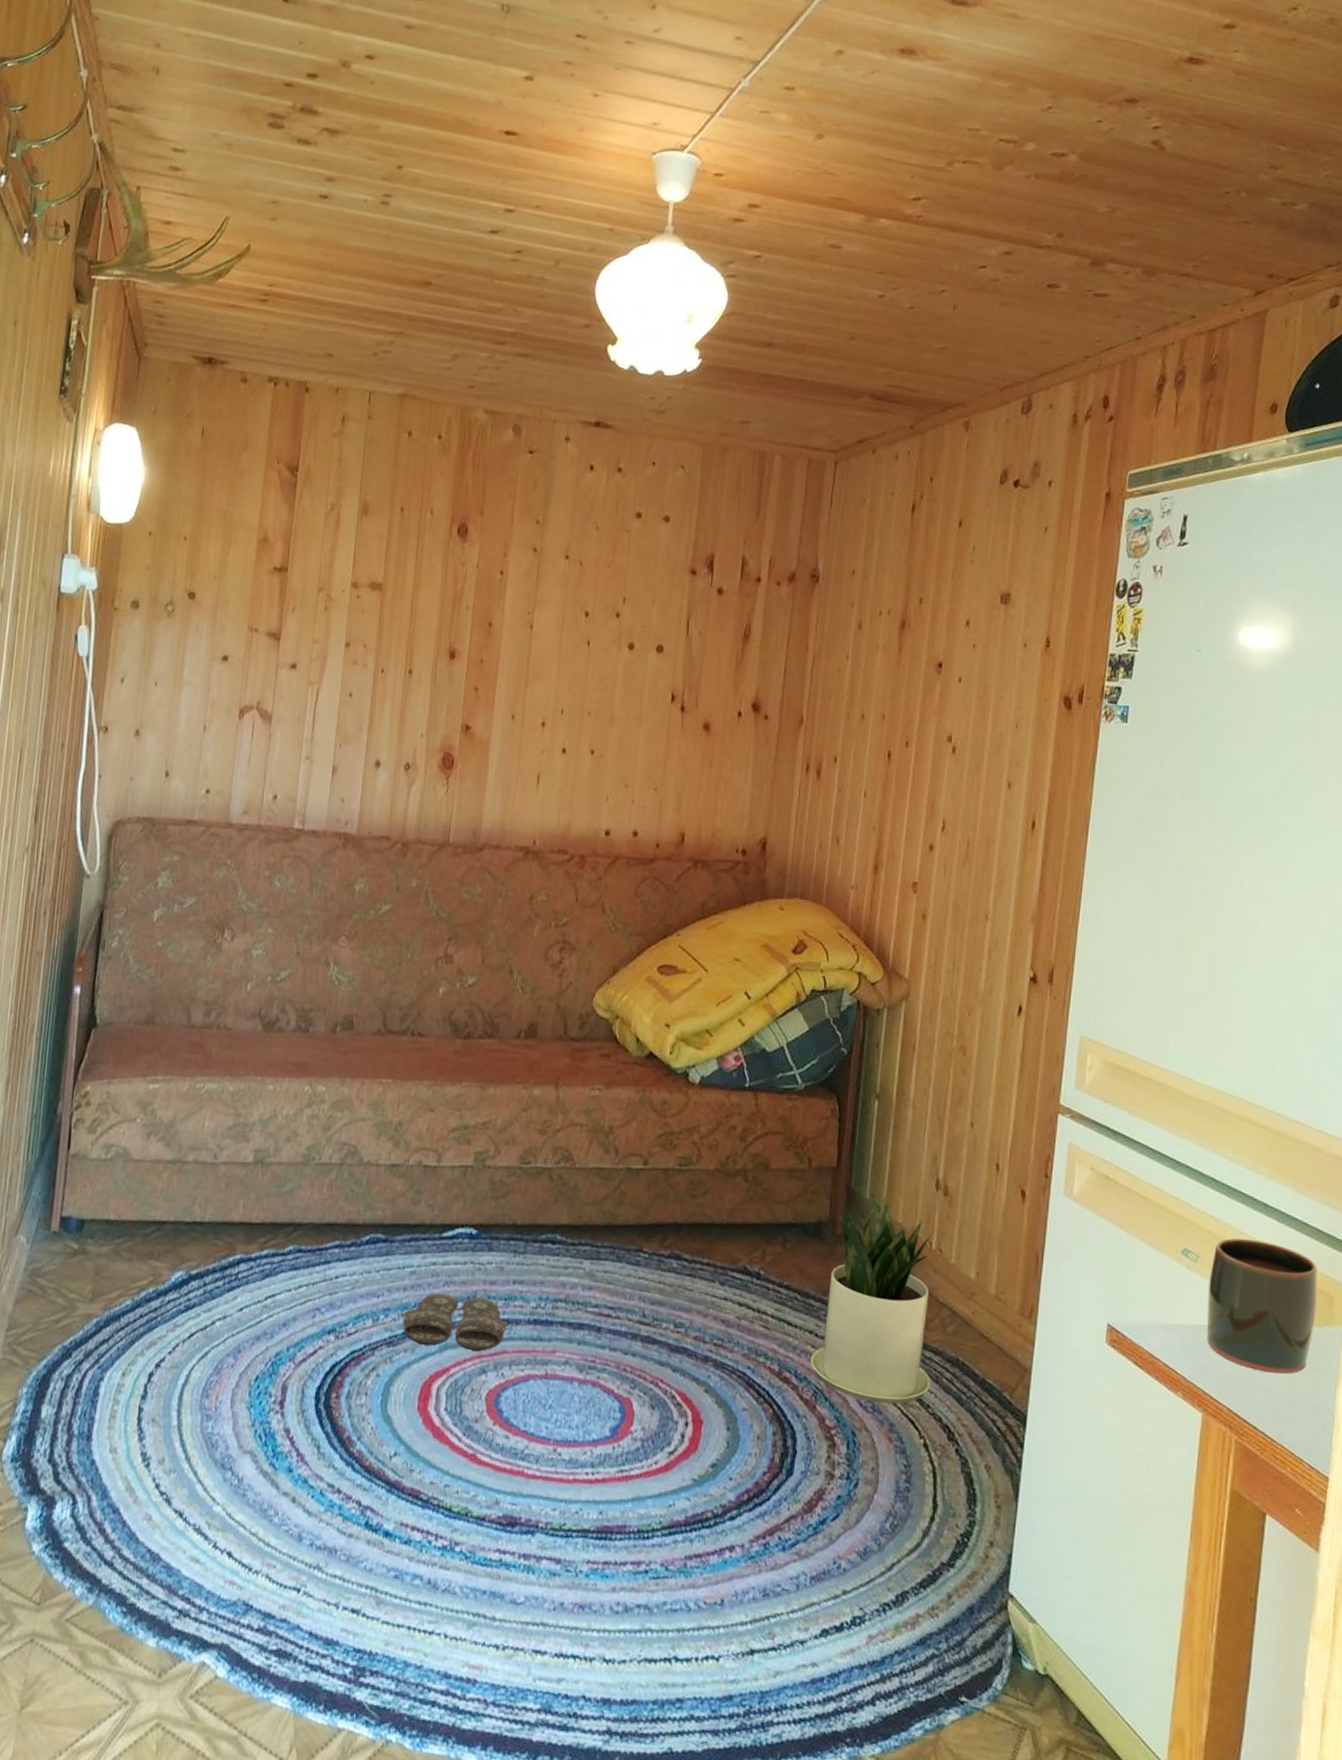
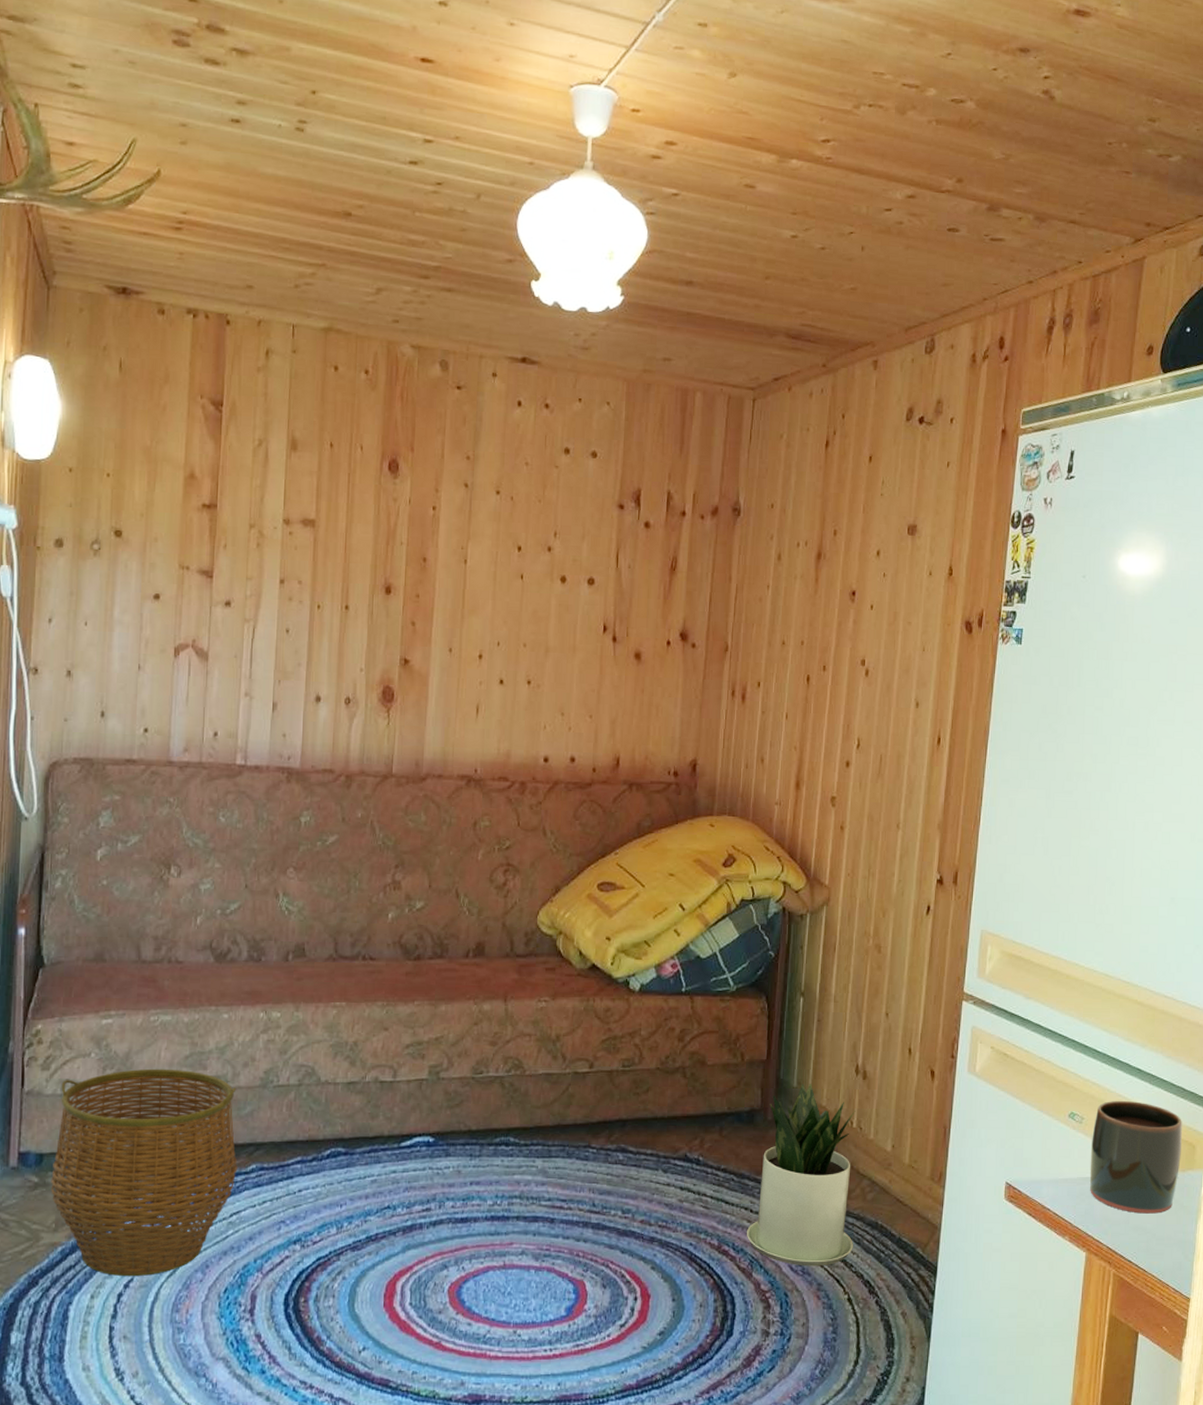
basket: none [89,1138,278,1356] -> present [51,1068,238,1276]
slippers: present [403,1293,508,1351] -> none [366,1198,467,1248]

